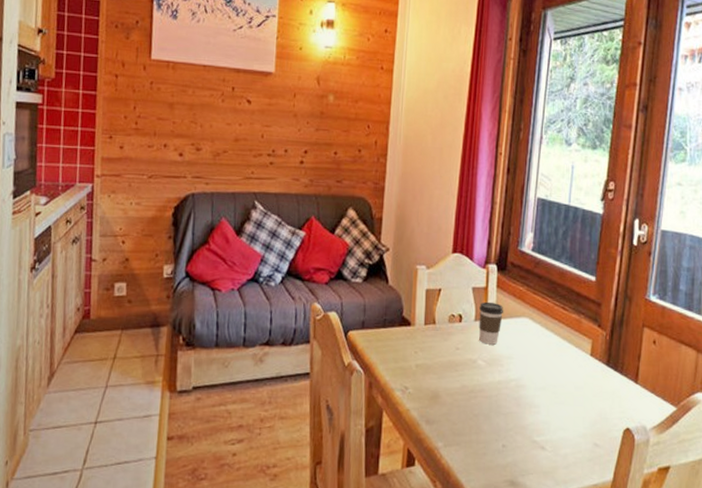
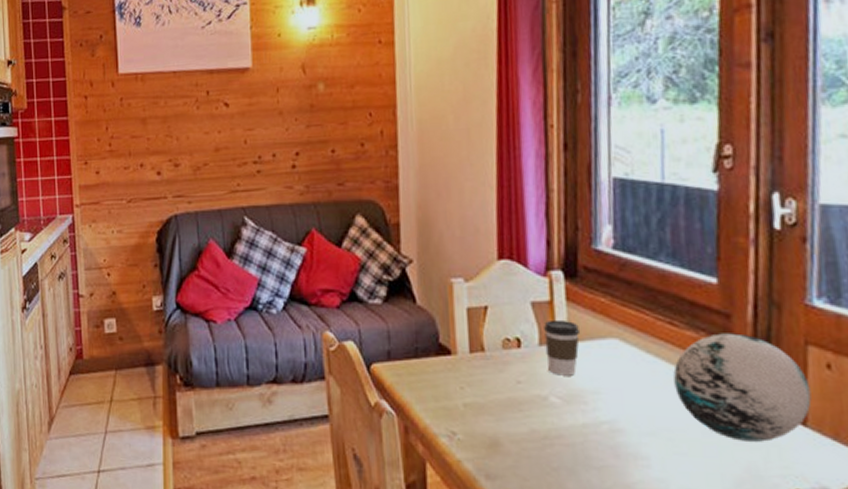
decorative orb: none [561,316,642,394] -> present [673,333,812,442]

